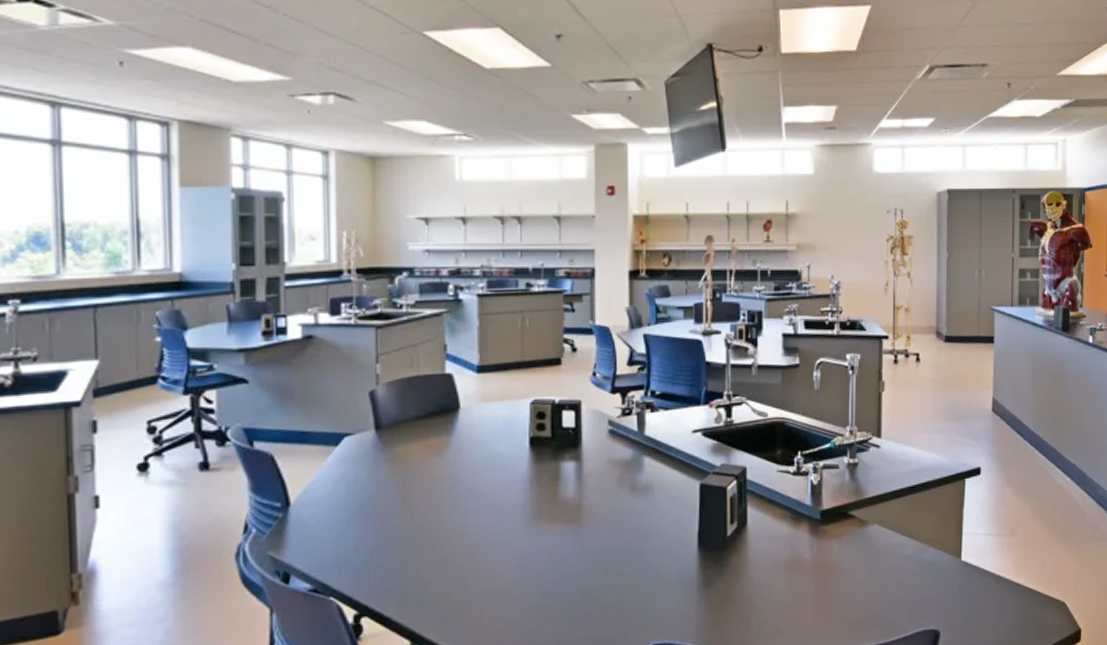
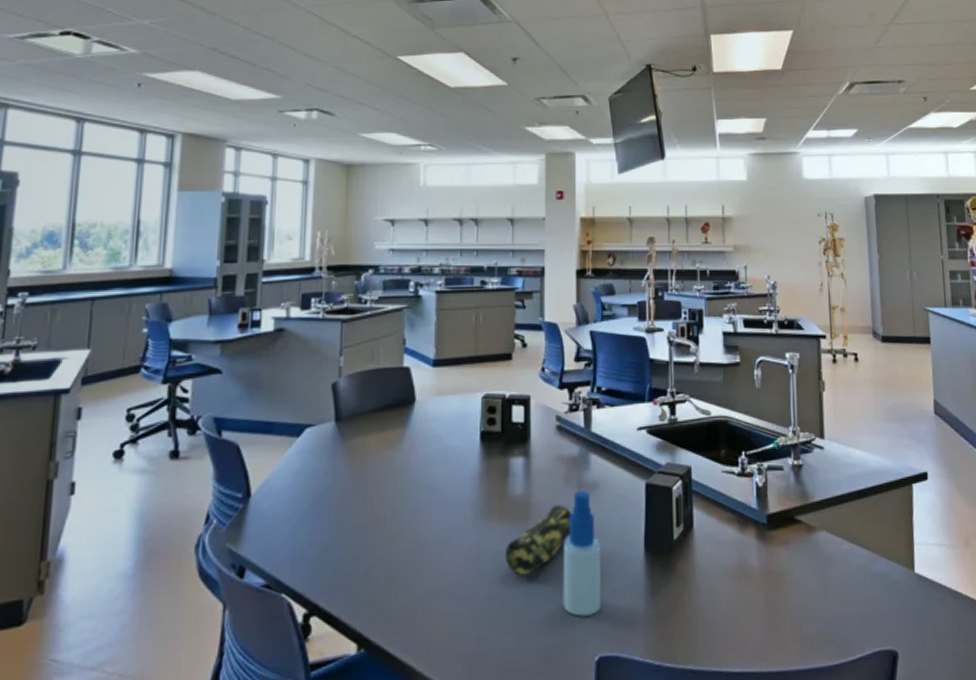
pencil case: none [558,506,625,575] -> present [506,504,571,577]
spray bottle: none [616,492,654,609] -> present [563,490,601,617]

